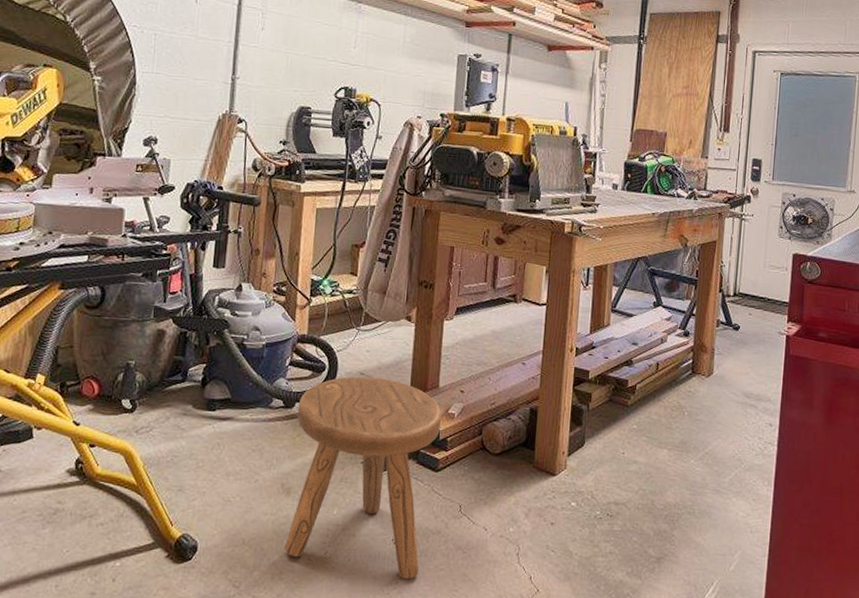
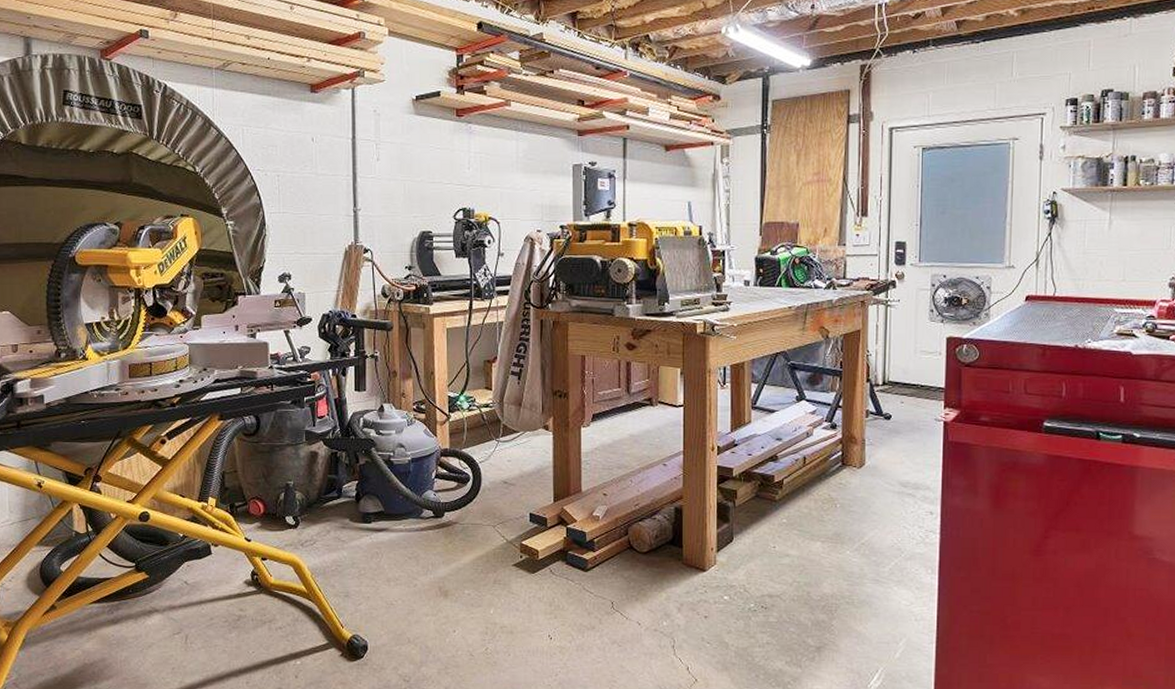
stool: present [284,376,442,580] -> none [447,485,586,672]

